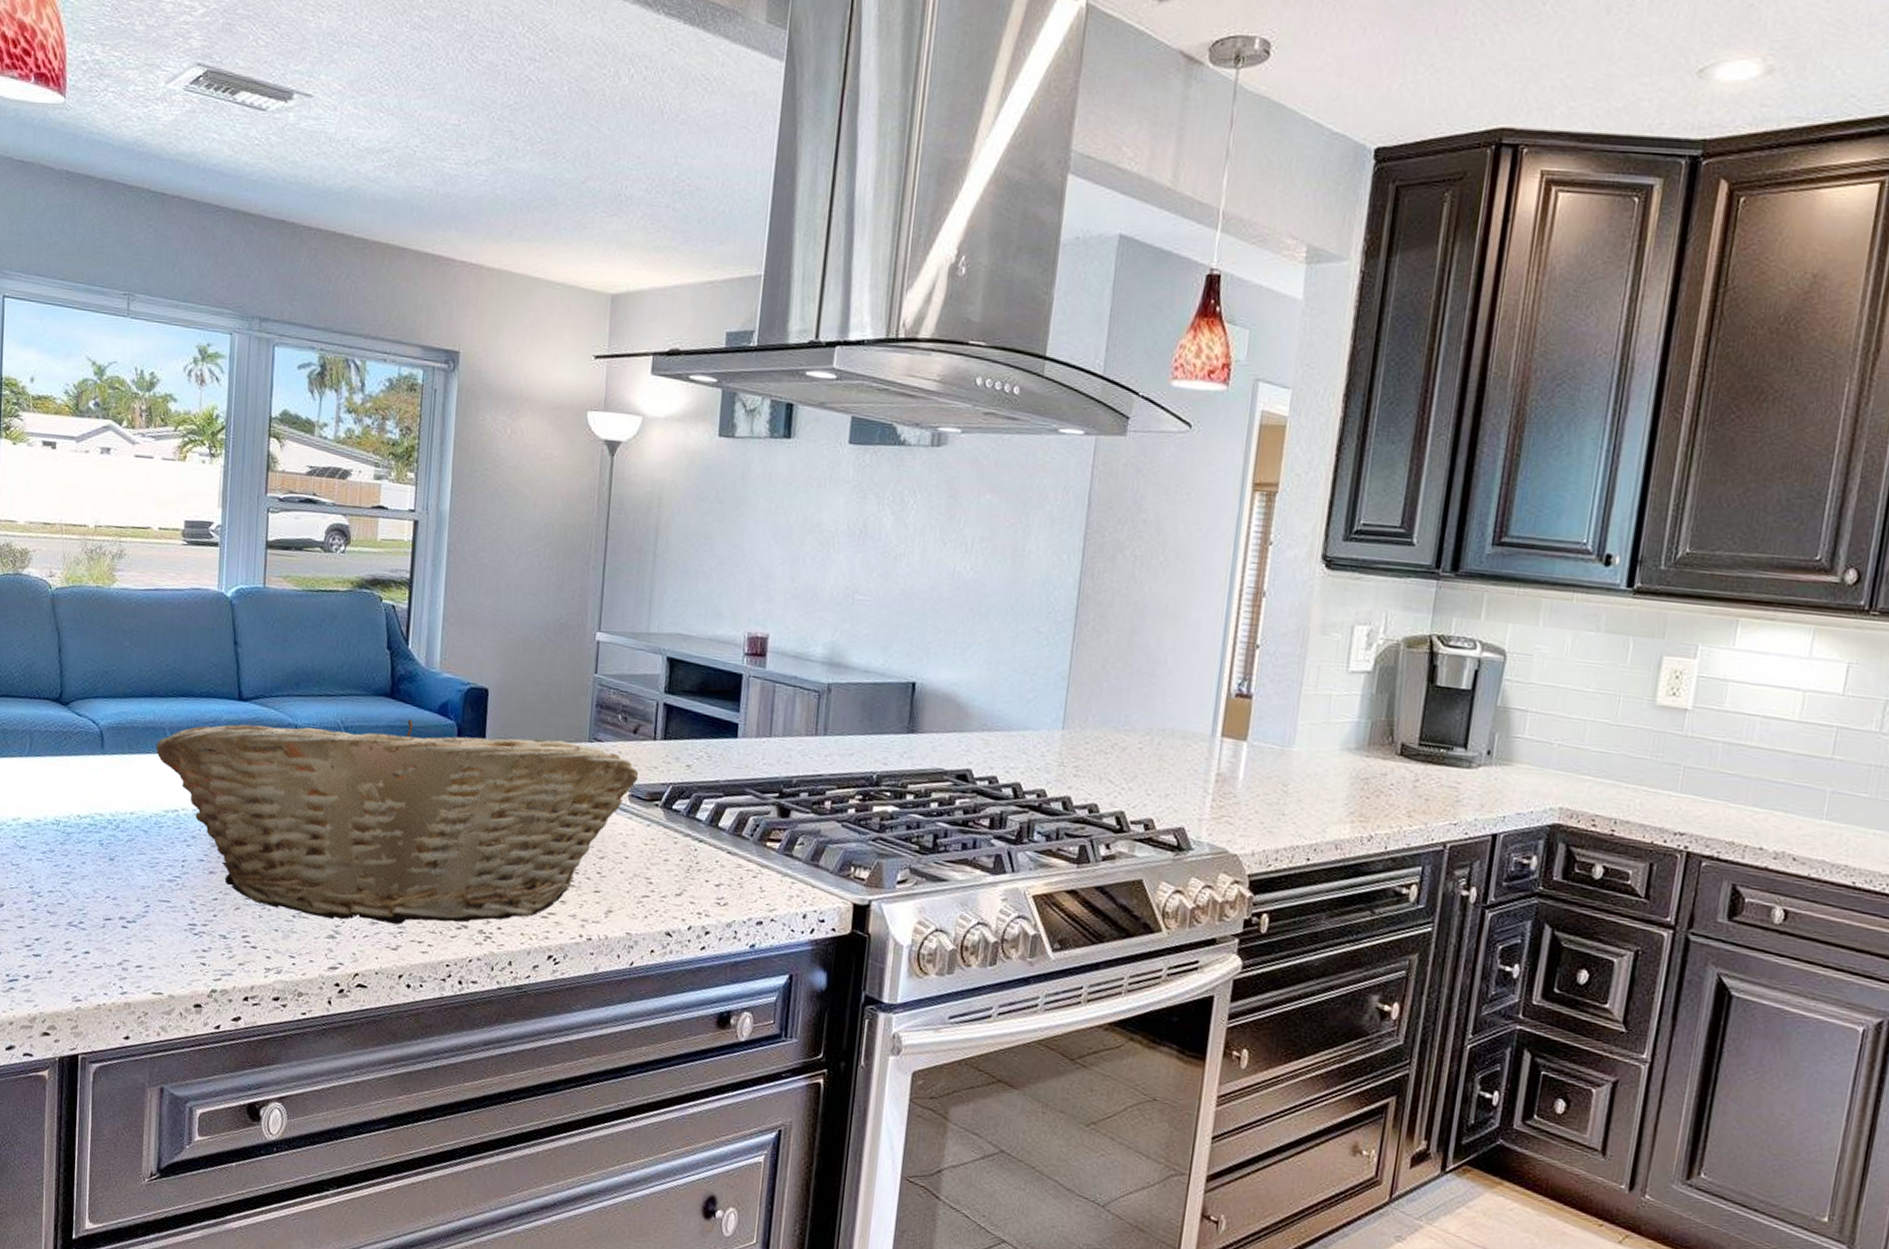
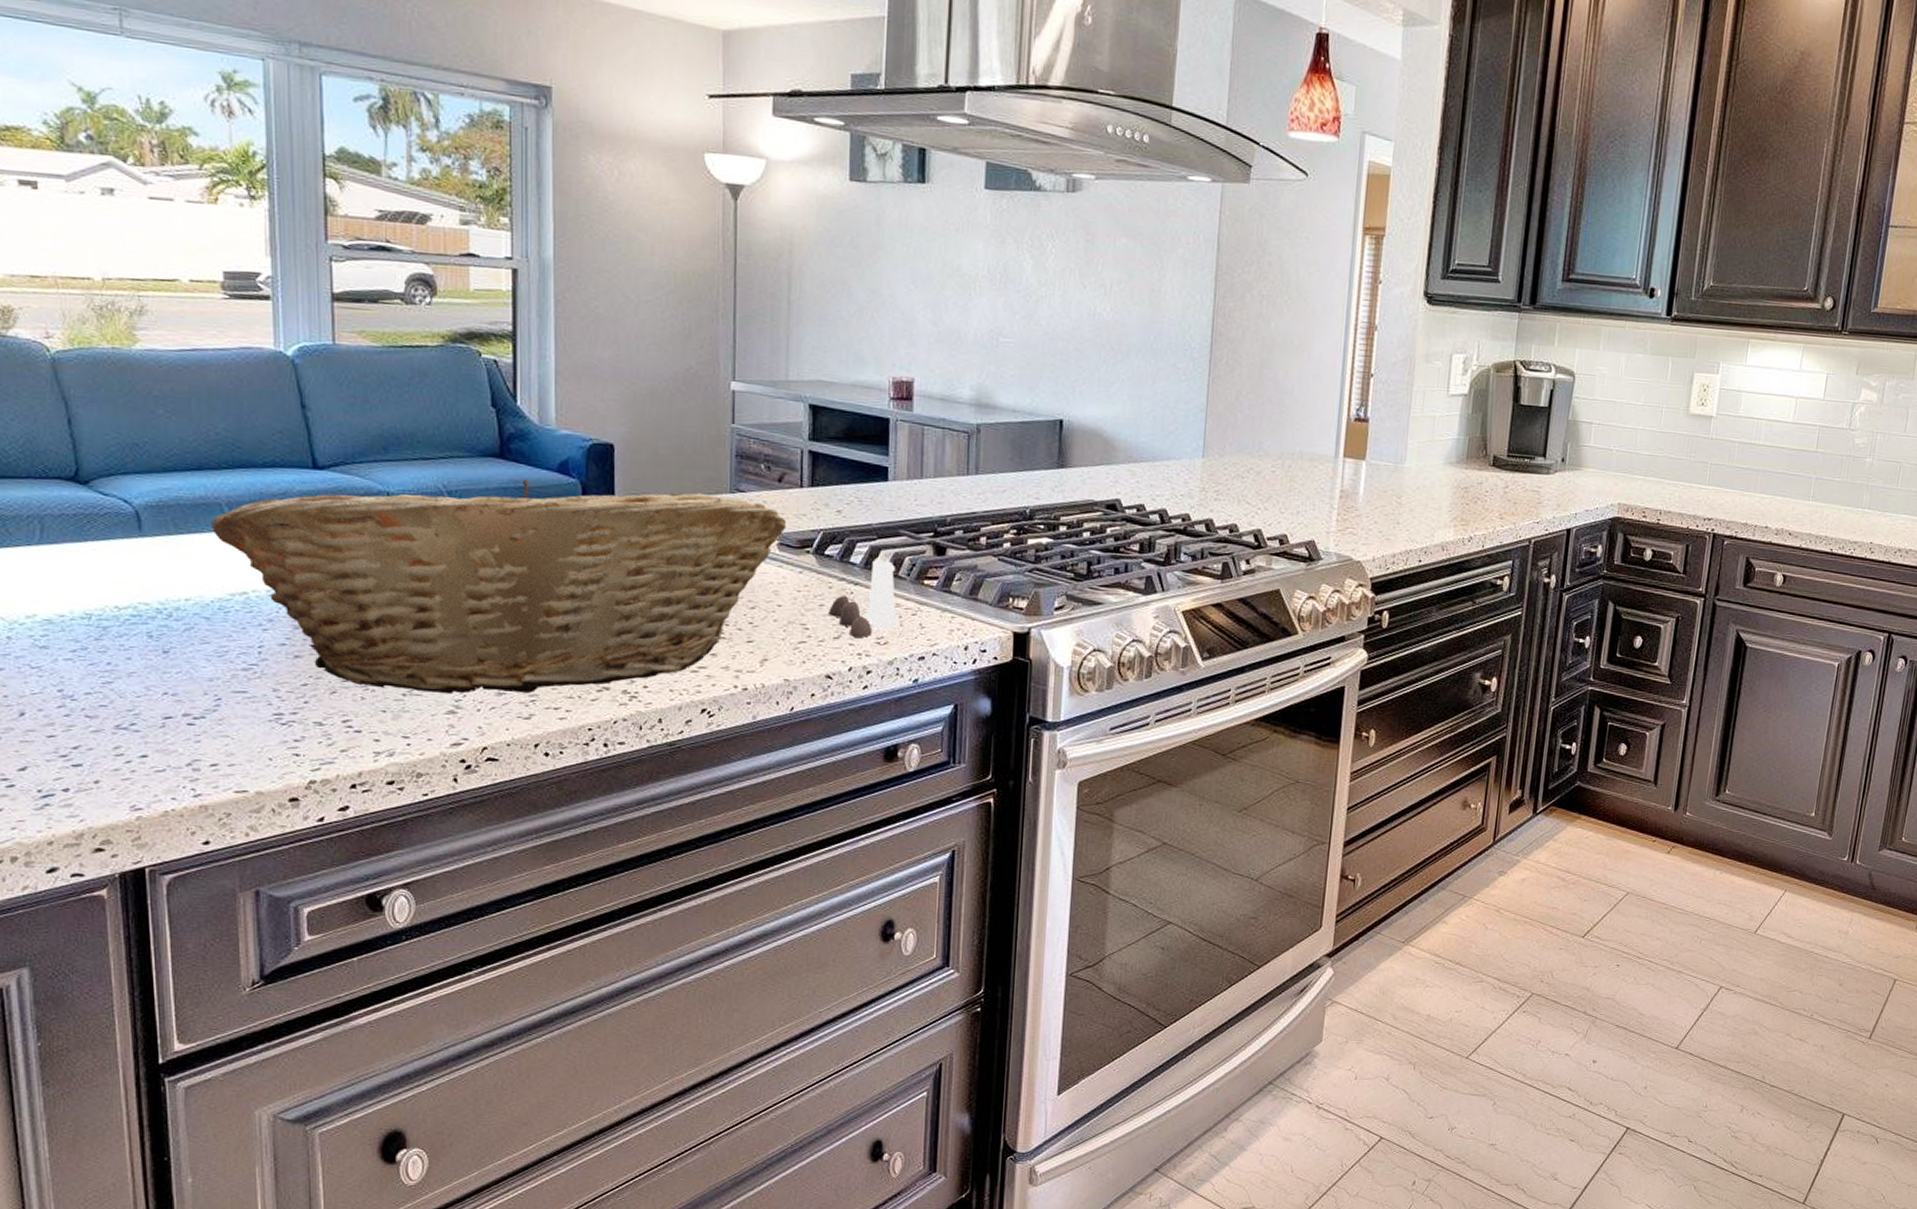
salt and pepper shaker set: none [671,815,741,897] -> present [827,557,900,637]

